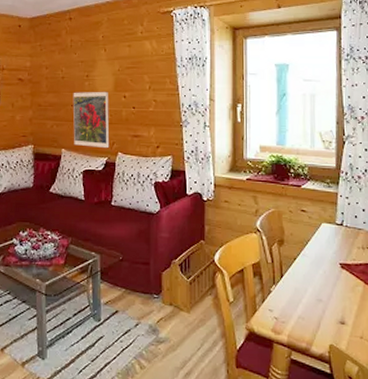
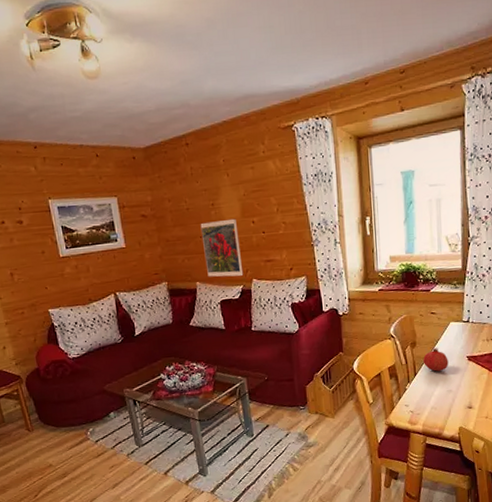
fruit: none [291,249,319,276] -> present [423,348,449,372]

